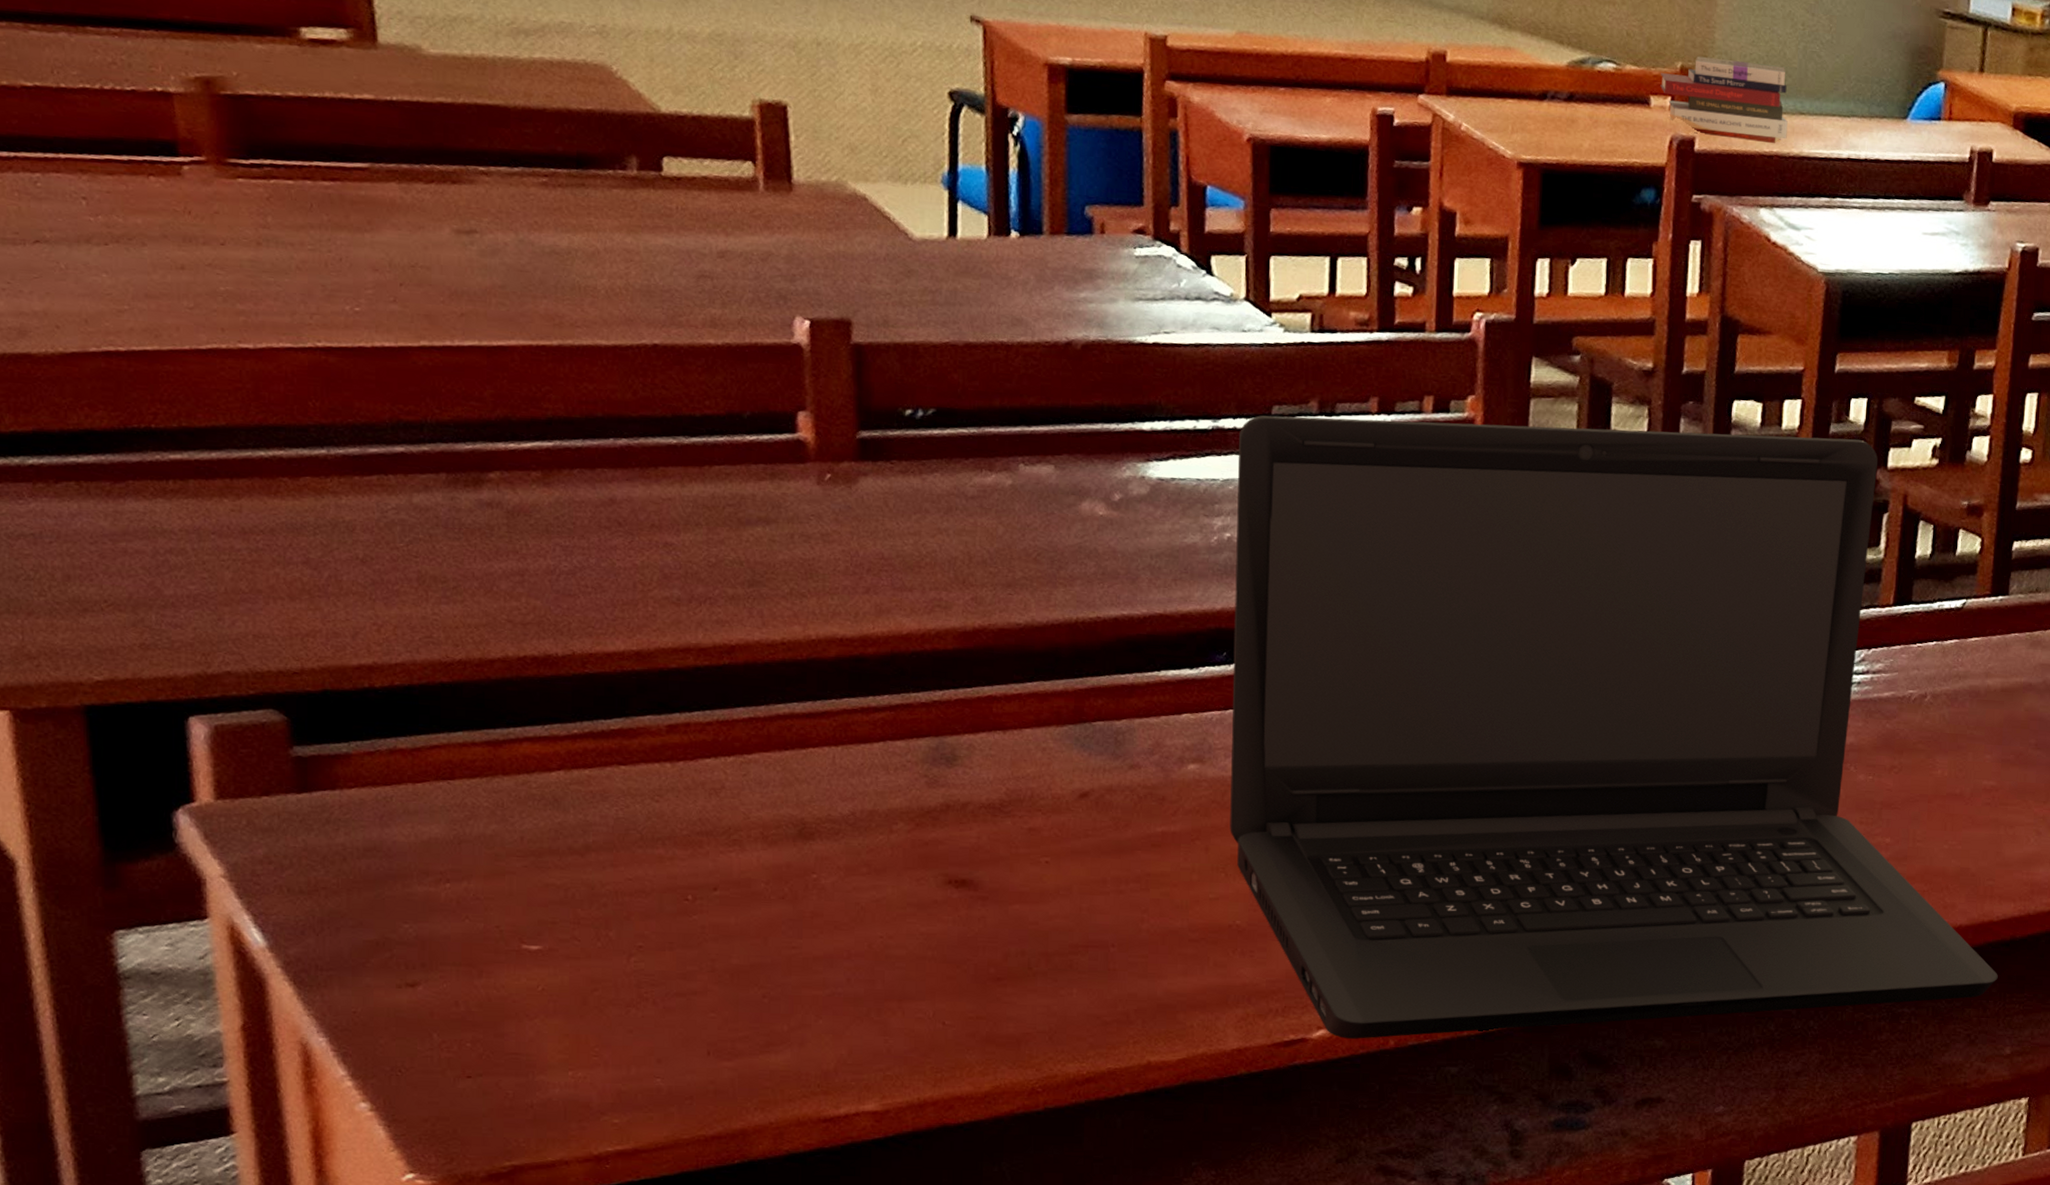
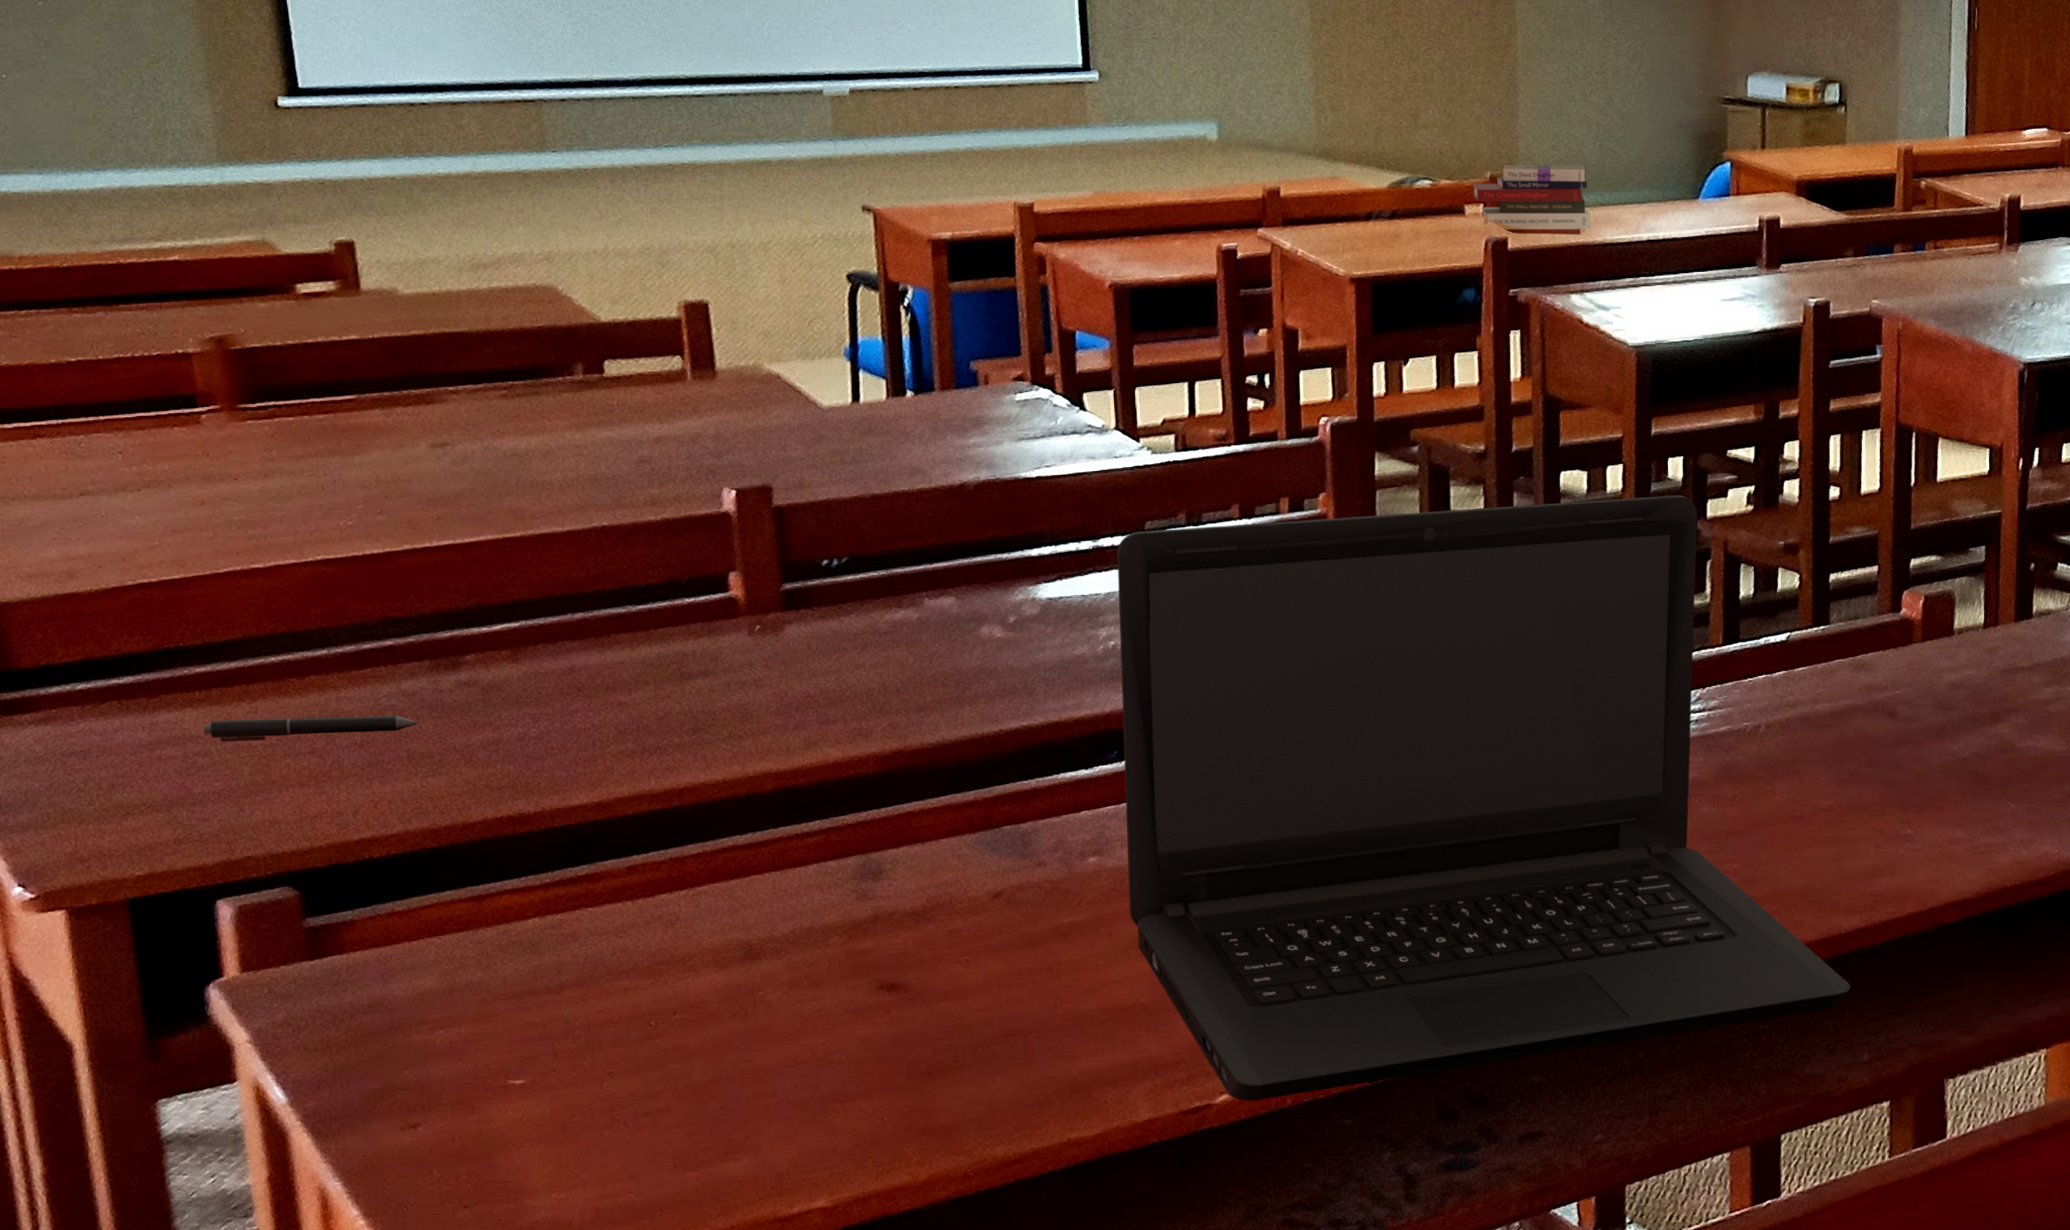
pen: none [177,515,433,549] -> present [203,715,420,741]

